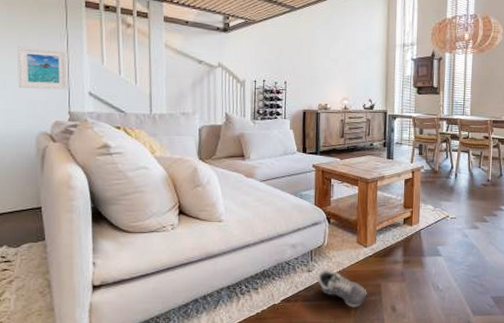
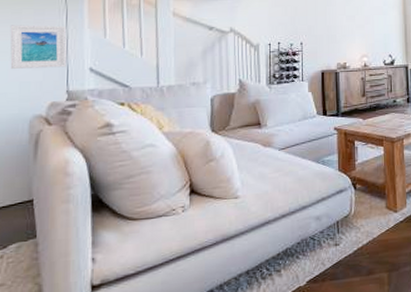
shoe: present [317,270,367,308] -> none [346,242,401,282]

